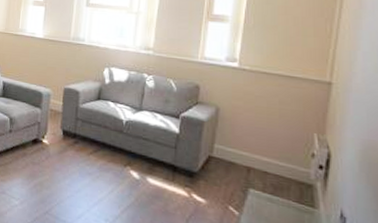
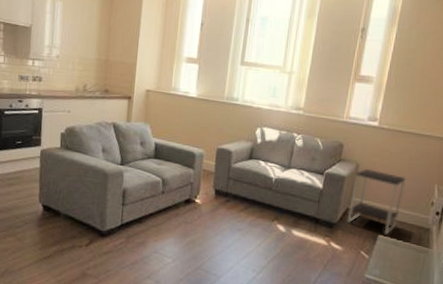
side table: none [209,113,277,189] -> present [347,169,406,235]

